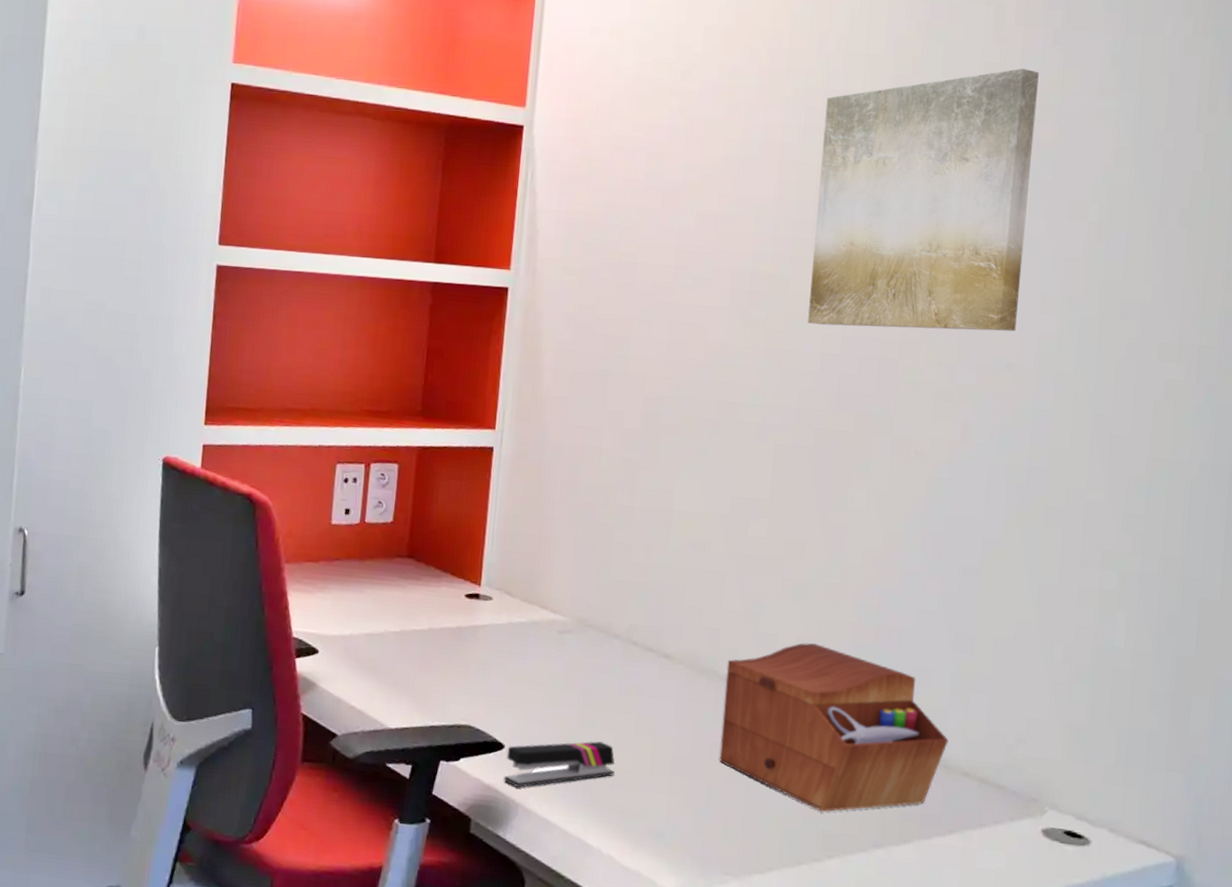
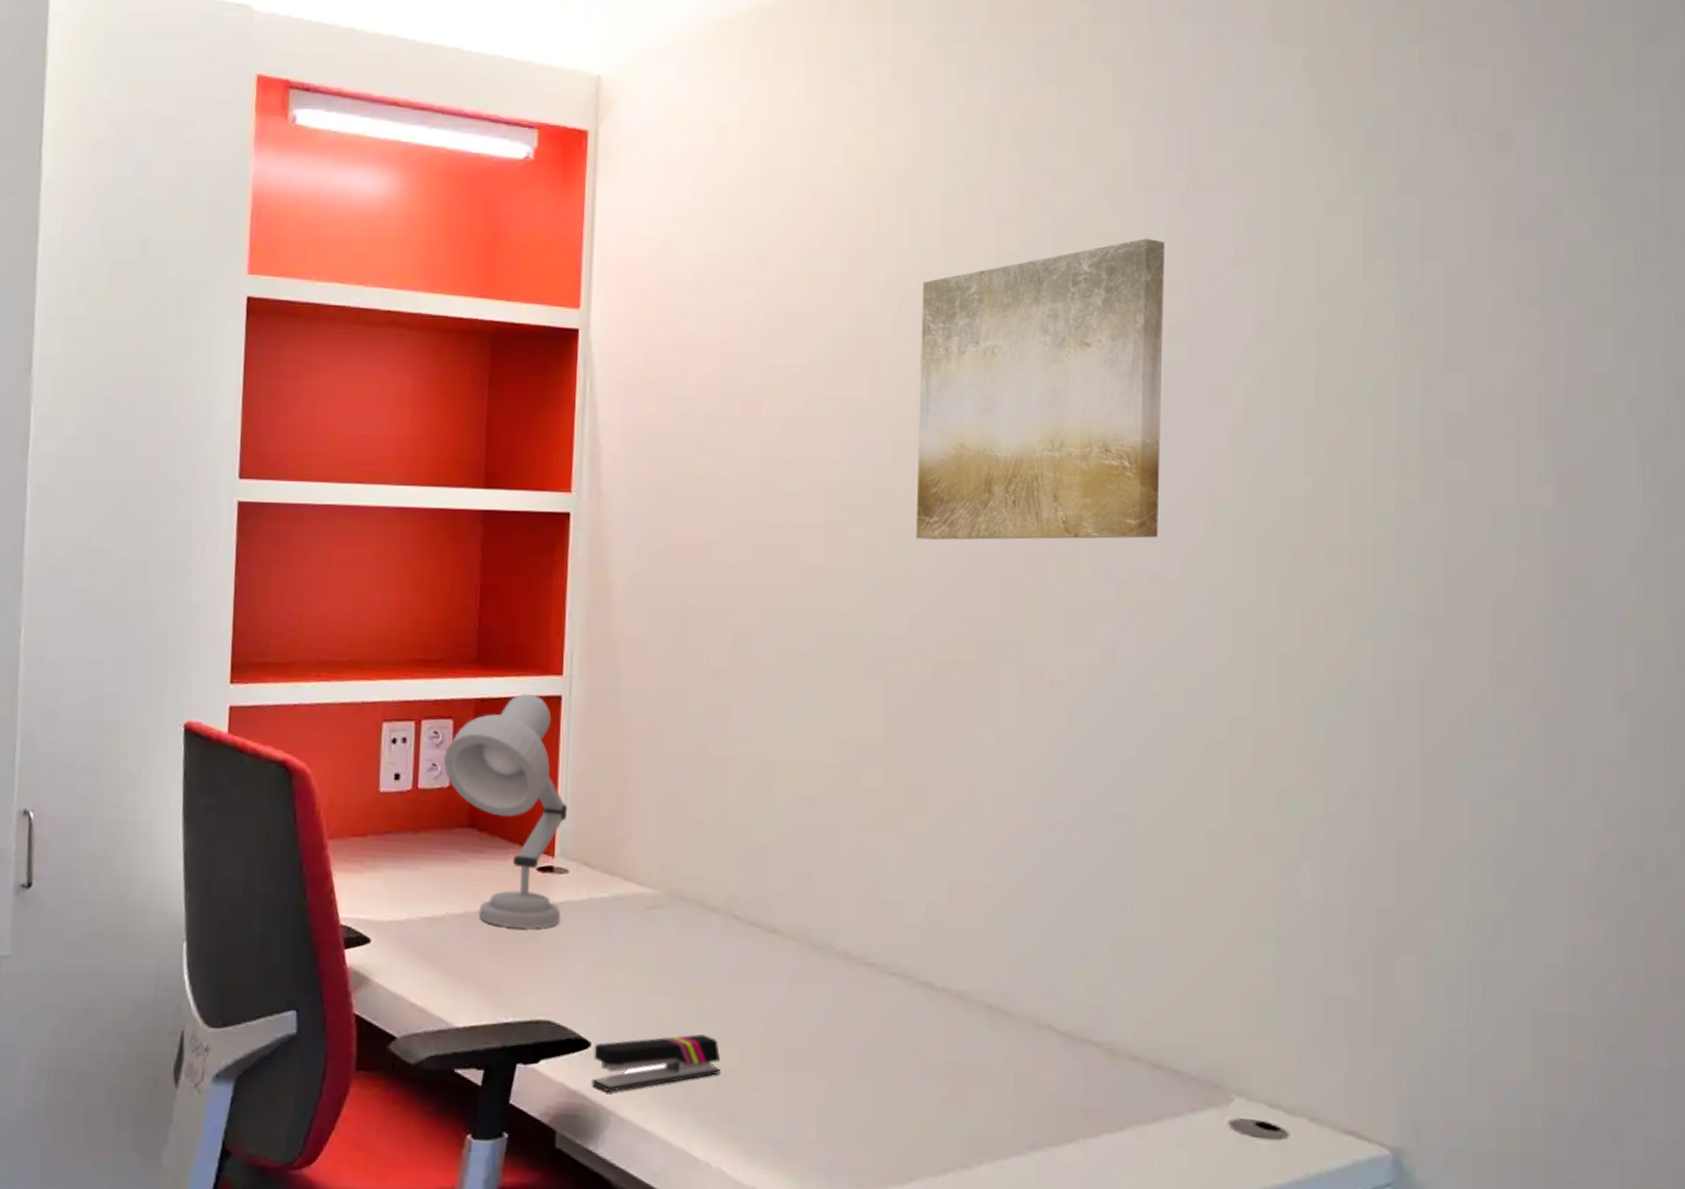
desk lamp: none [388,444,495,647] -> present [443,693,568,929]
sewing box: present [719,643,949,812] -> none [842,909,1111,1109]

